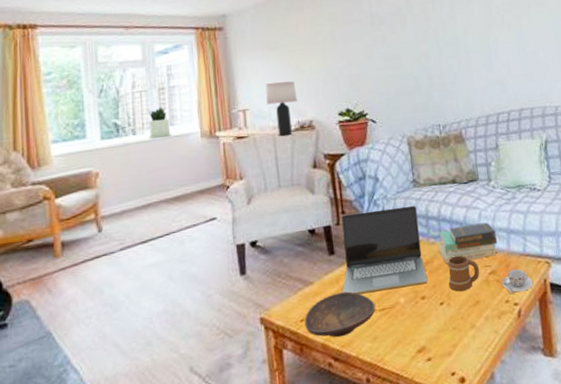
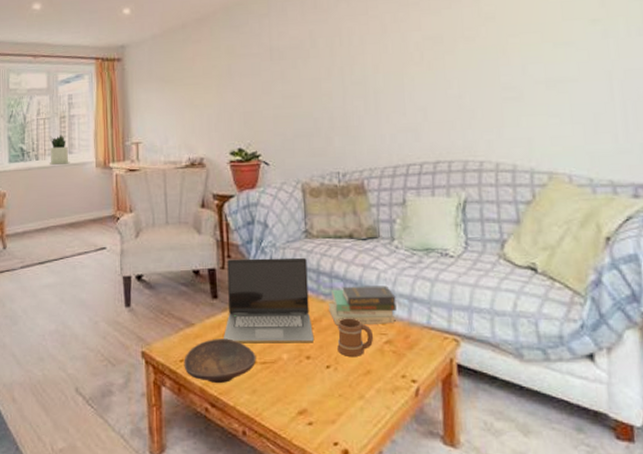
table lamp: present [265,81,297,137] -> none [158,116,189,173]
teacup: present [502,269,534,294] -> none [399,343,437,370]

